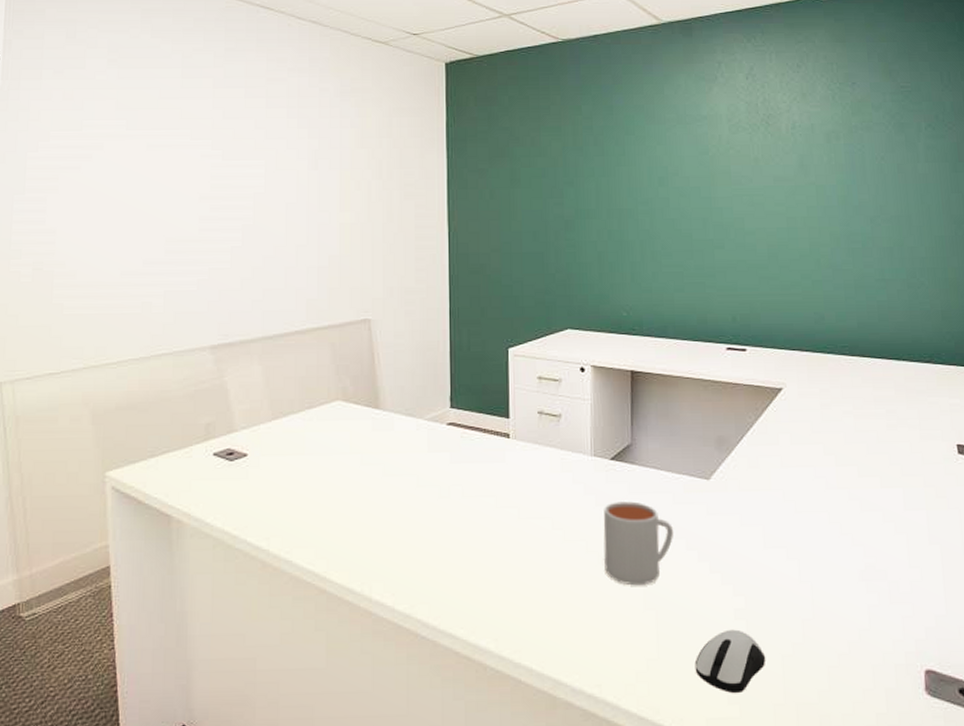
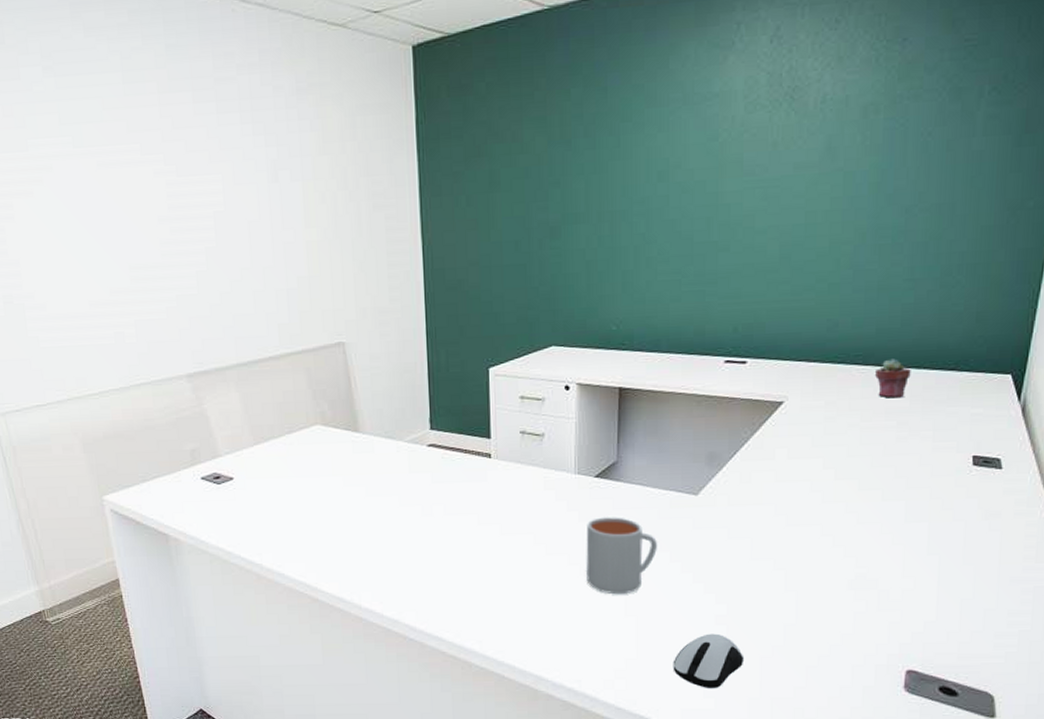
potted succulent: none [861,350,893,387] -> present [875,359,911,398]

